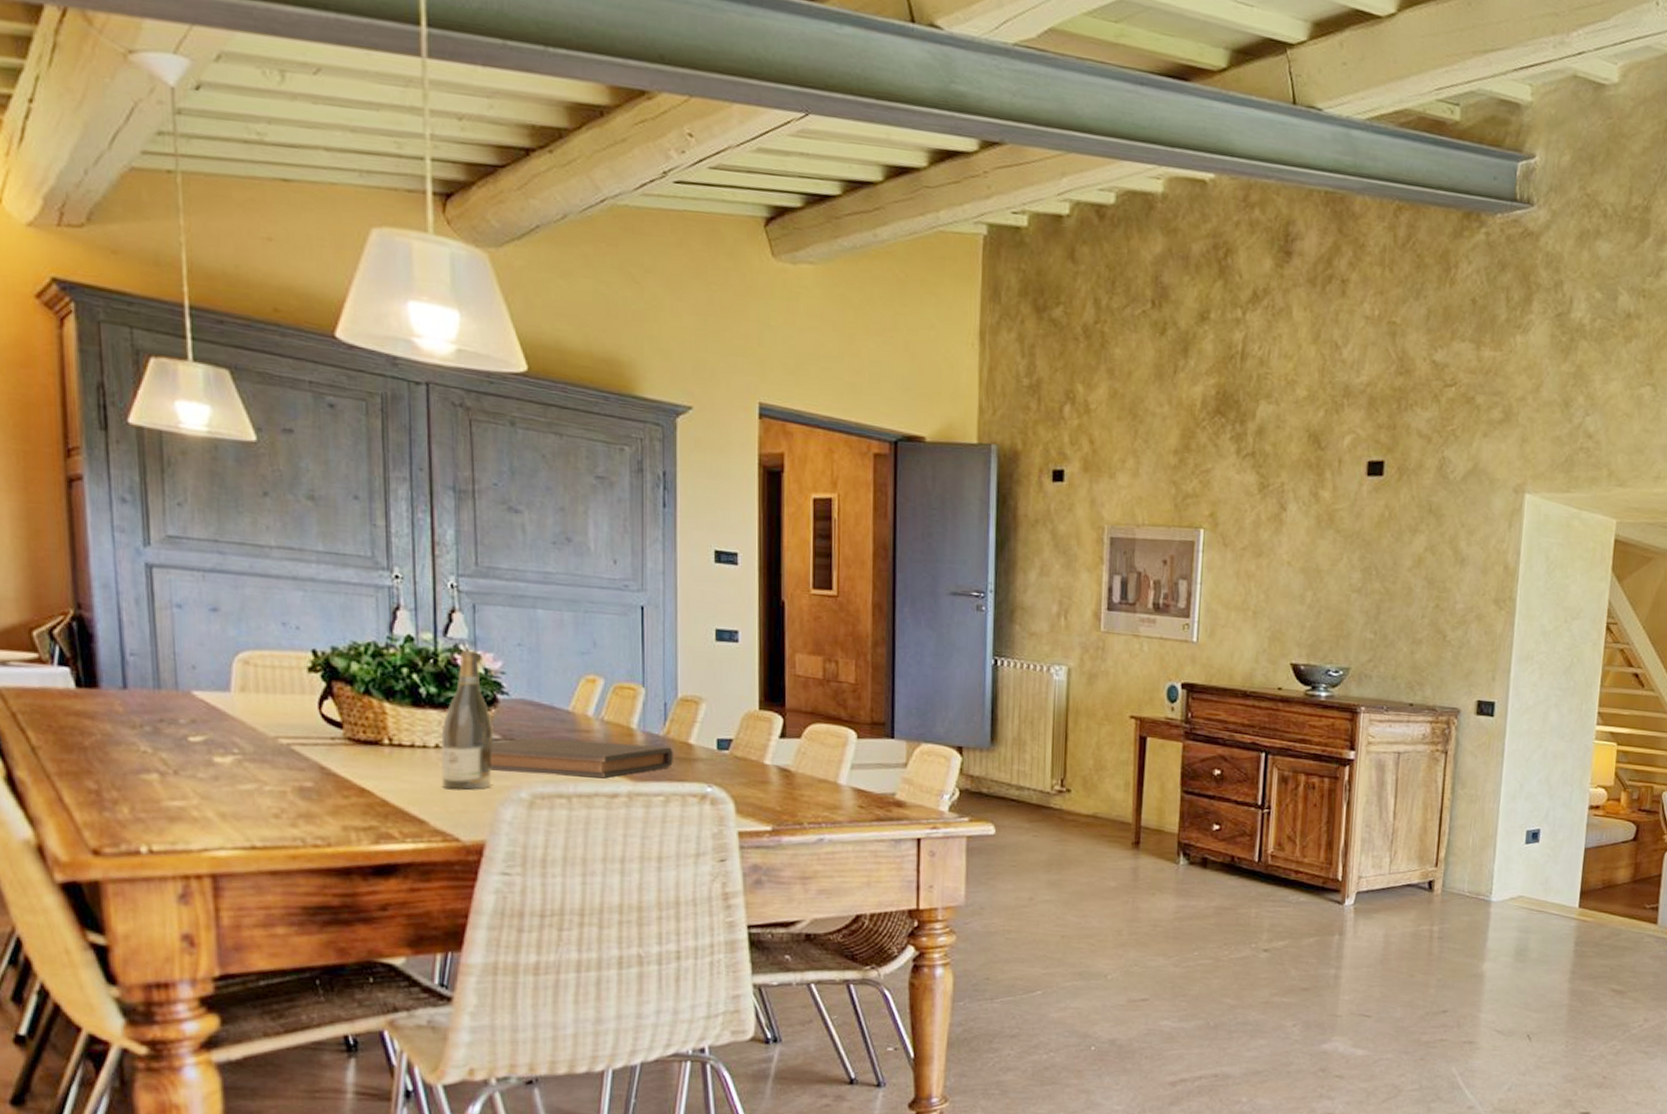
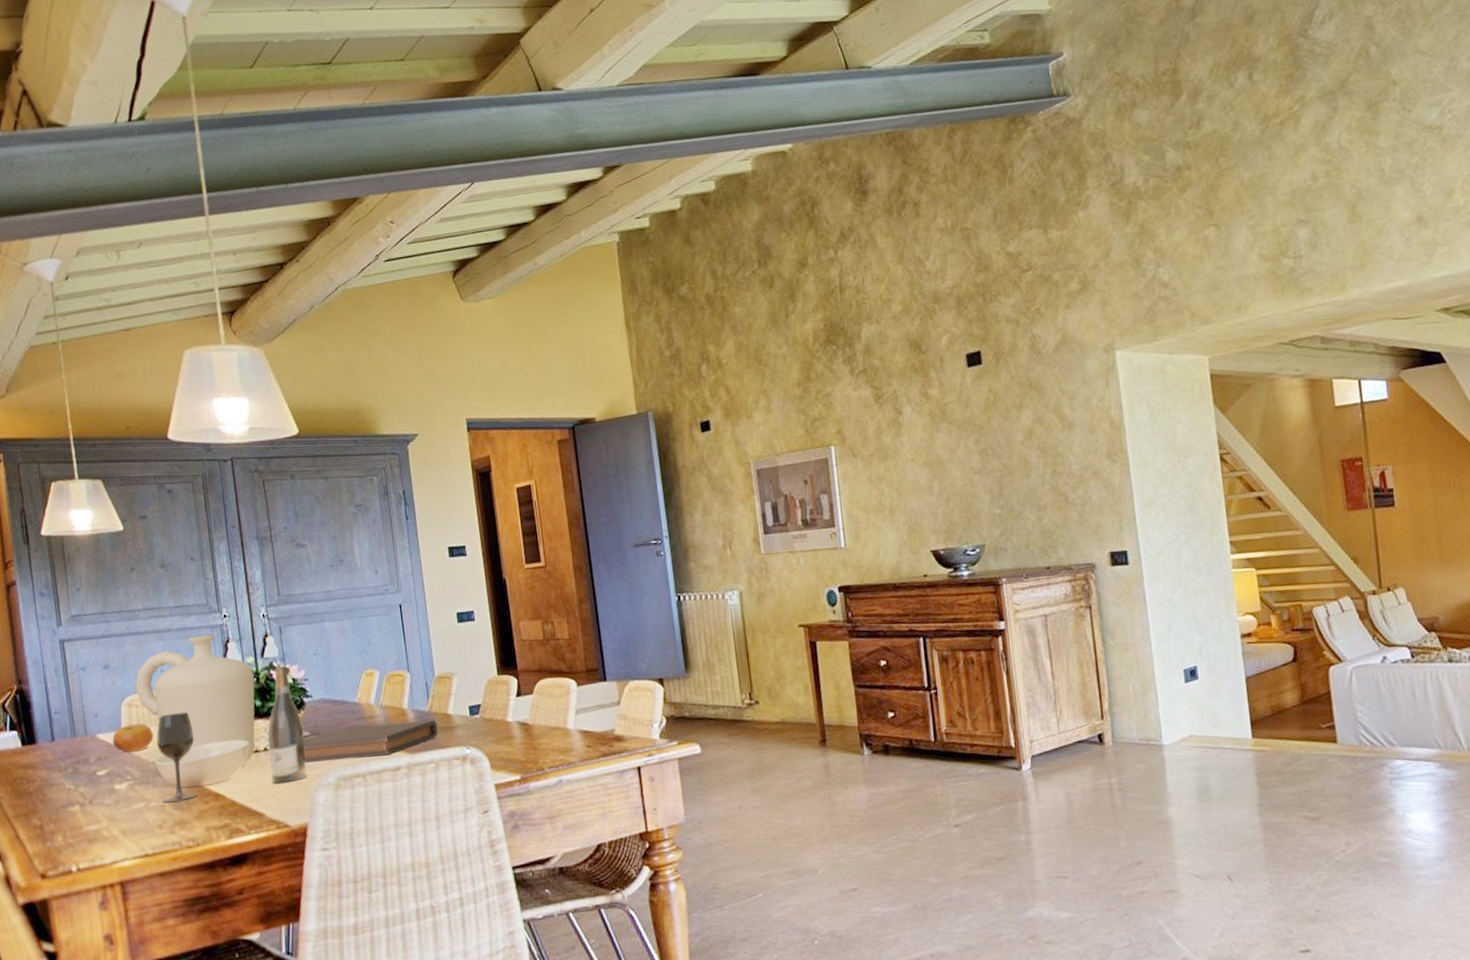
fruit: none [215,686,277,721] -> present [112,723,154,752]
water jug: none [255,594,430,760] -> present [135,635,255,764]
bowl: none [277,726,416,779] -> present [155,739,250,790]
wine glass: none [281,682,337,791] -> present [156,712,197,803]

